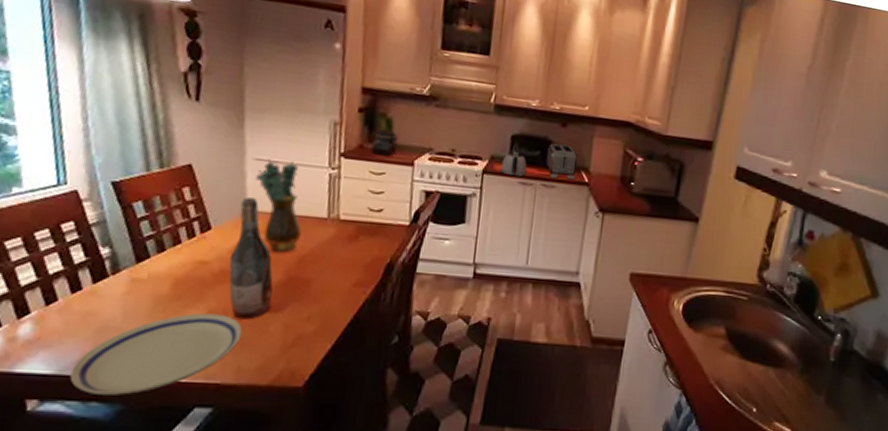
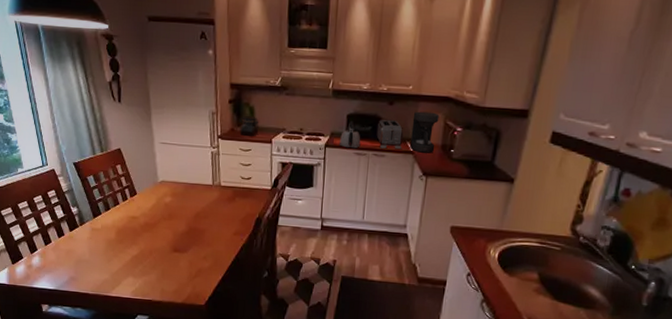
plate: present [69,313,243,396] -> none [64,252,163,305]
wine bottle: present [229,197,274,320] -> none [150,171,180,258]
vase: present [255,158,302,252] -> none [162,142,196,210]
coffee maker: none [585,136,618,186] -> present [410,111,439,153]

